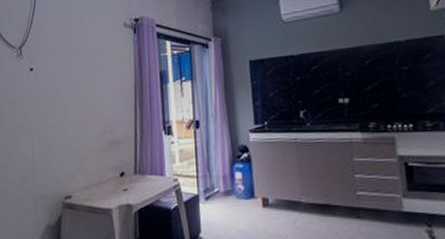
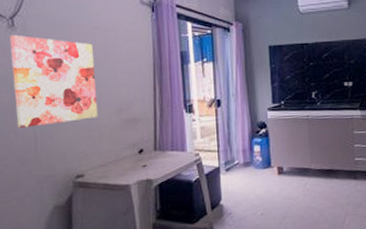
wall art: none [18,62,85,148] -> present [9,34,97,128]

